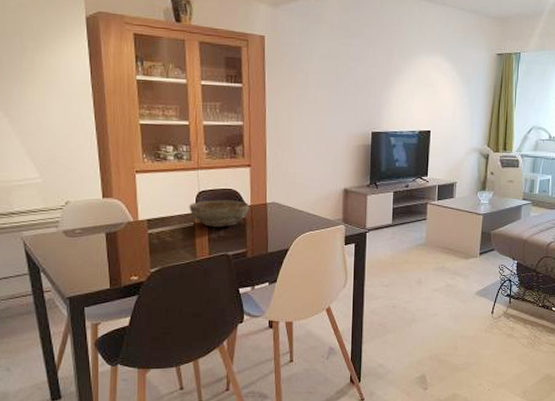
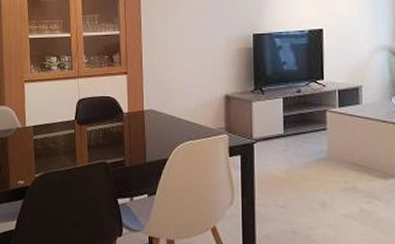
bowl: present [189,200,249,227] -> none [70,107,126,135]

